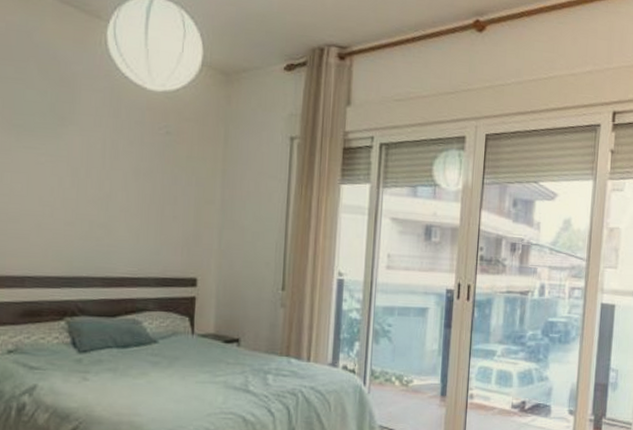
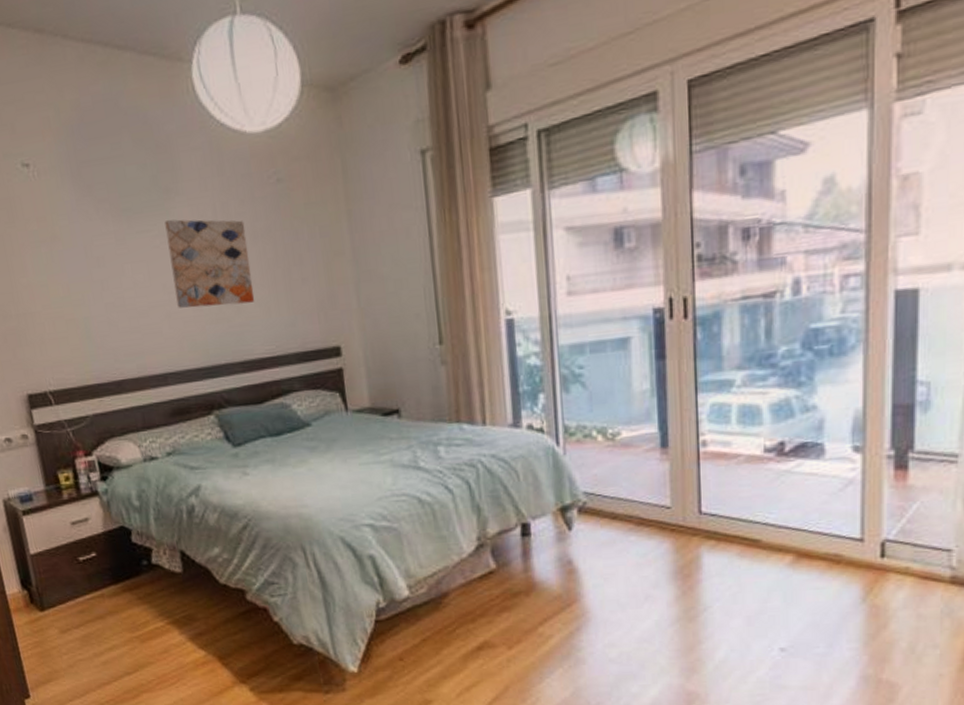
wall art: none [50,143,130,228] -> present [164,219,255,308]

